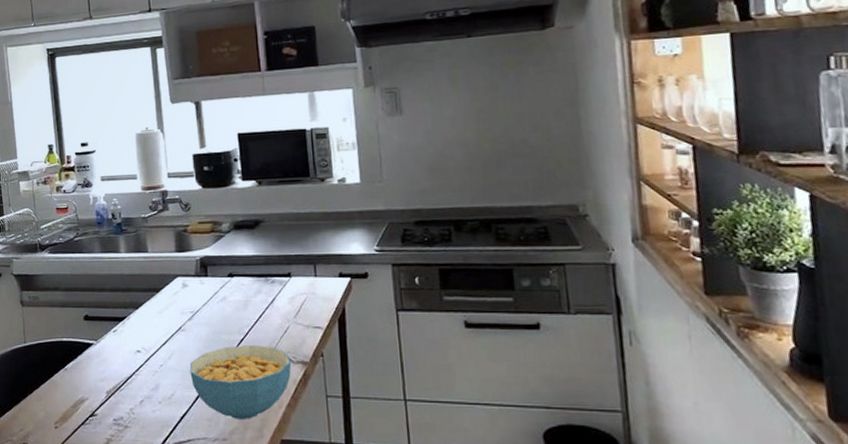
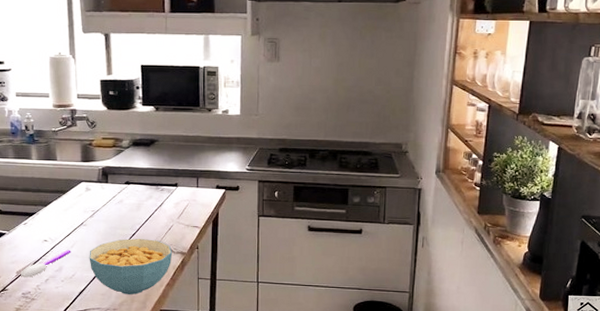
spoon: none [110,361,169,399] -> present [20,249,71,278]

